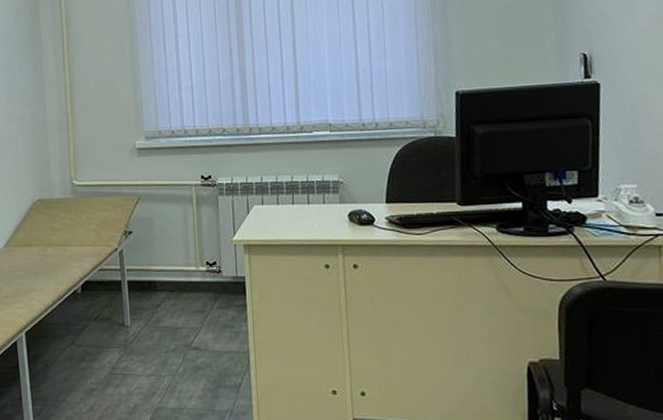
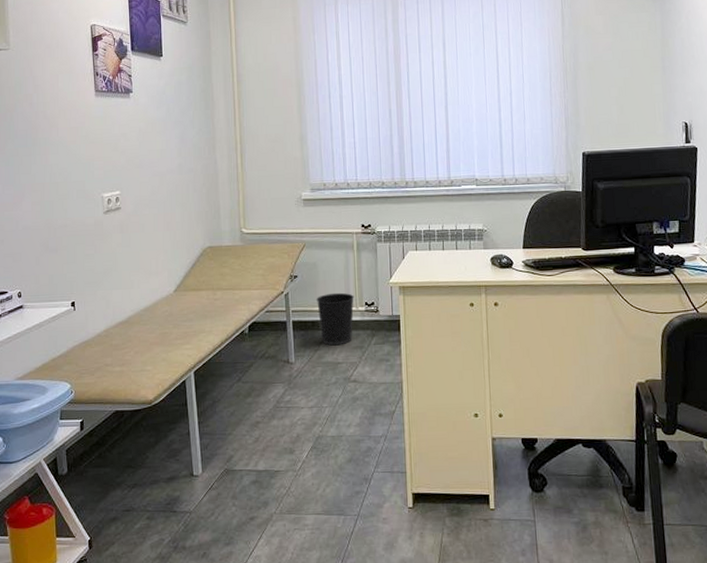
wastebasket: none [152,250,194,309] -> present [316,292,354,346]

